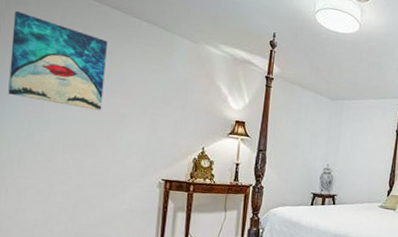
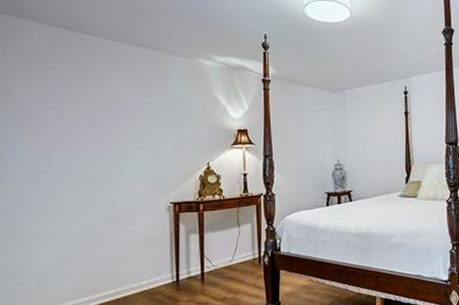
wall art: present [8,11,107,111] -> none [11,58,104,143]

